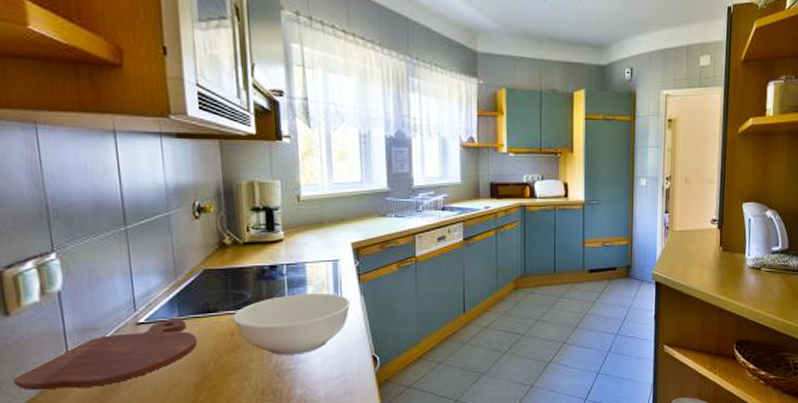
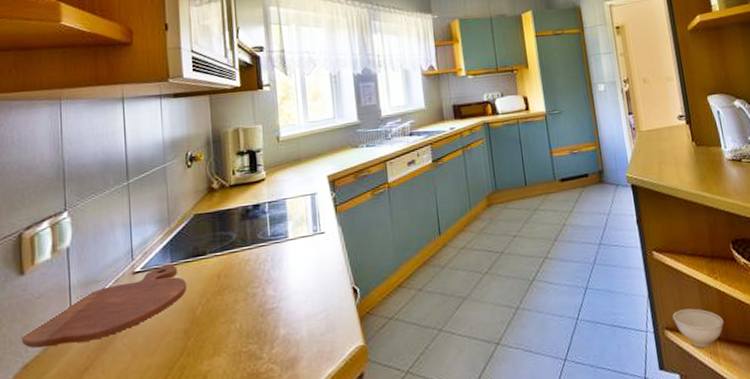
bowl: present [233,292,350,355] -> none [220,227,328,295]

